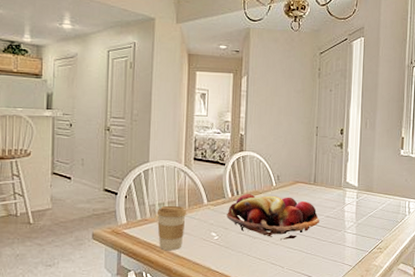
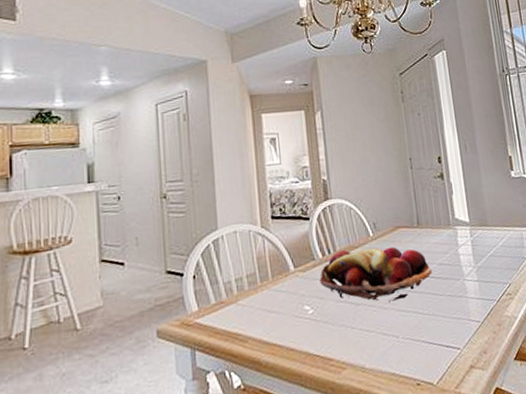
coffee cup: present [156,205,187,251] -> none [234,278,272,339]

